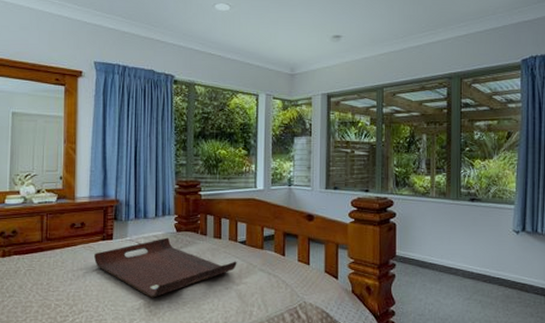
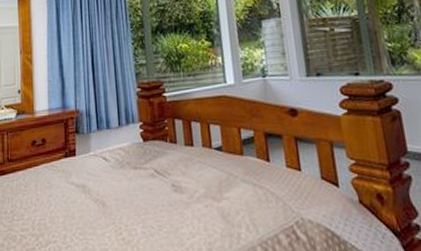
serving tray: present [94,237,237,298] -> none [58,149,215,223]

